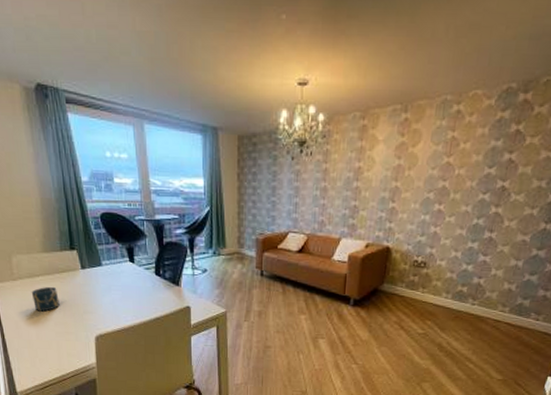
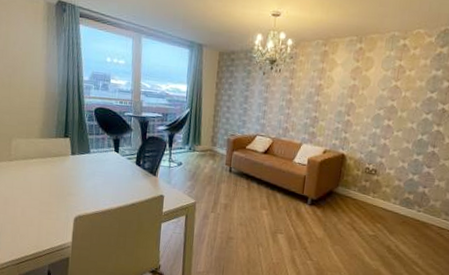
cup: present [31,286,60,312] -> none [23,168,48,191]

